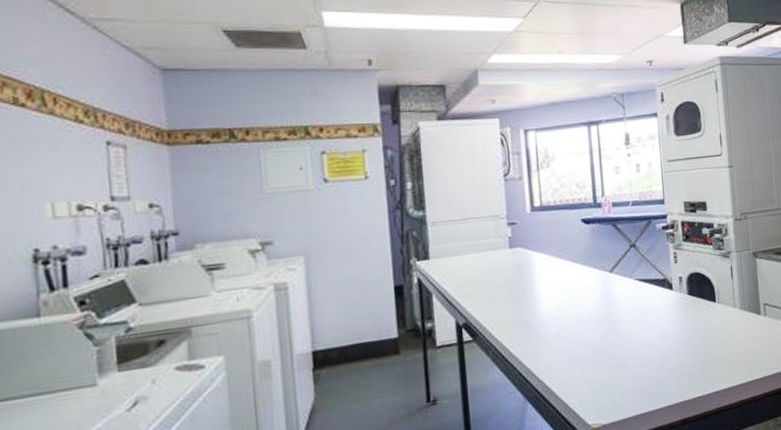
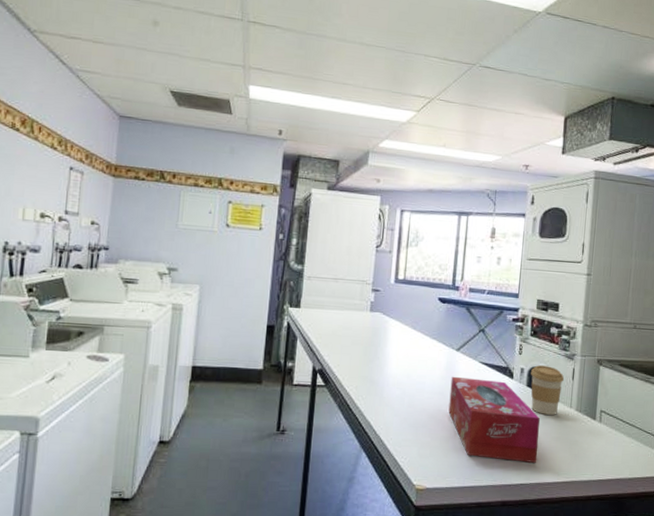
tissue box: none [609,294,711,380] -> present [448,376,540,463]
coffee cup: none [689,269,724,321] -> present [531,365,565,415]

